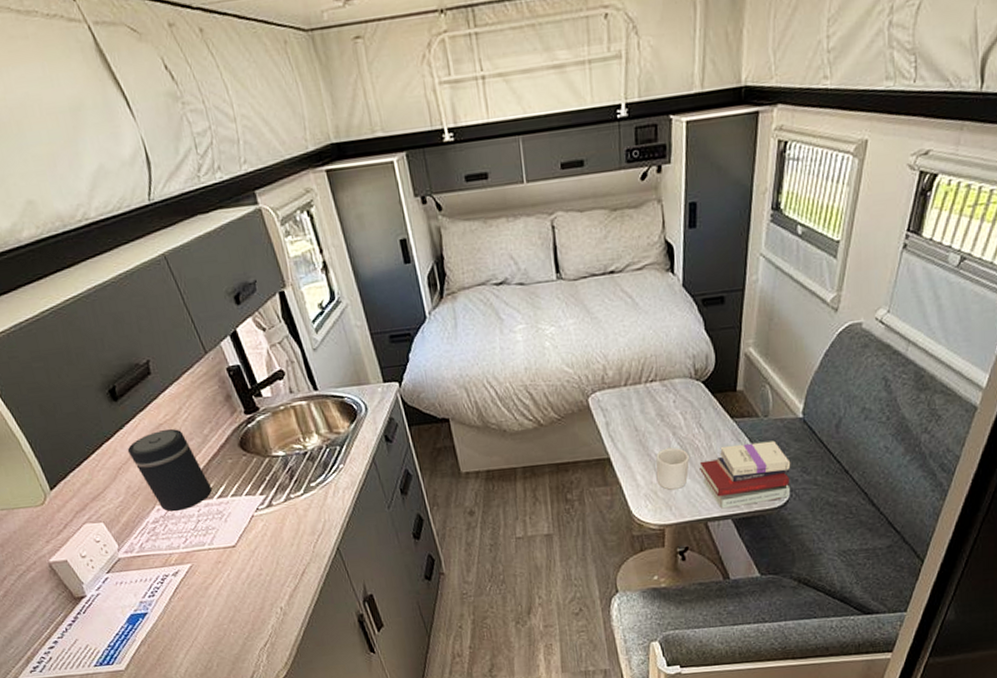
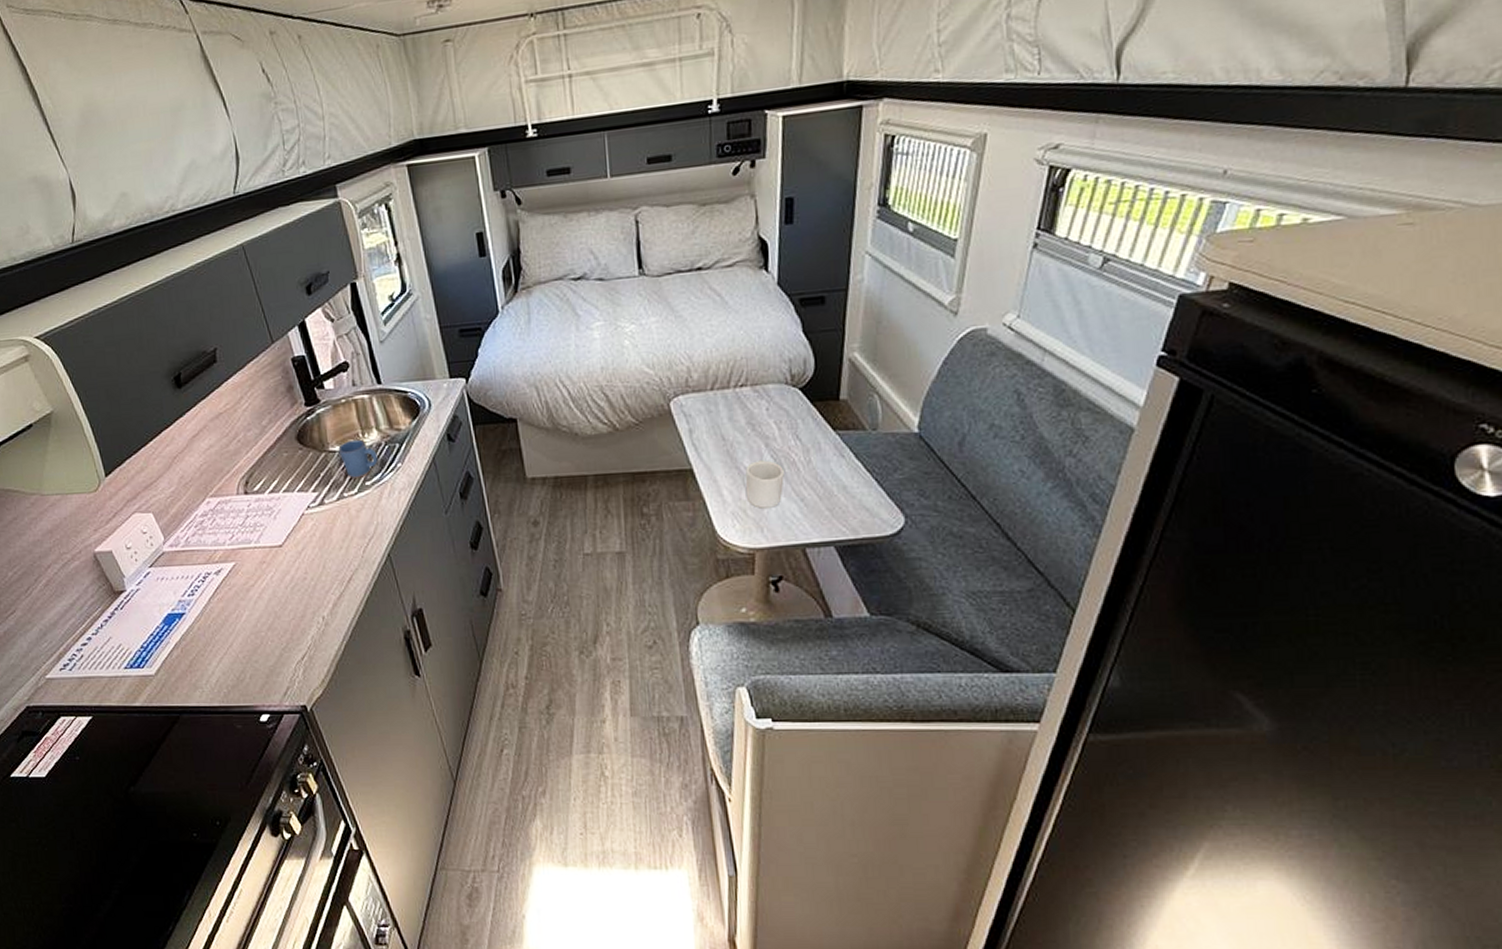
cylinder: present [127,429,212,512] -> none [185,419,264,505]
mug: none [281,443,321,481] -> present [338,439,378,478]
books: present [699,440,791,509] -> none [796,457,906,534]

